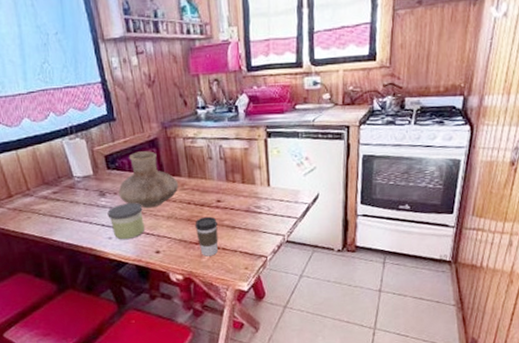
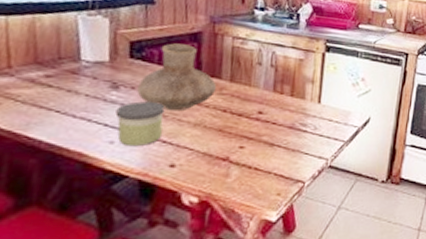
coffee cup: present [195,216,218,257] -> none [226,128,254,176]

